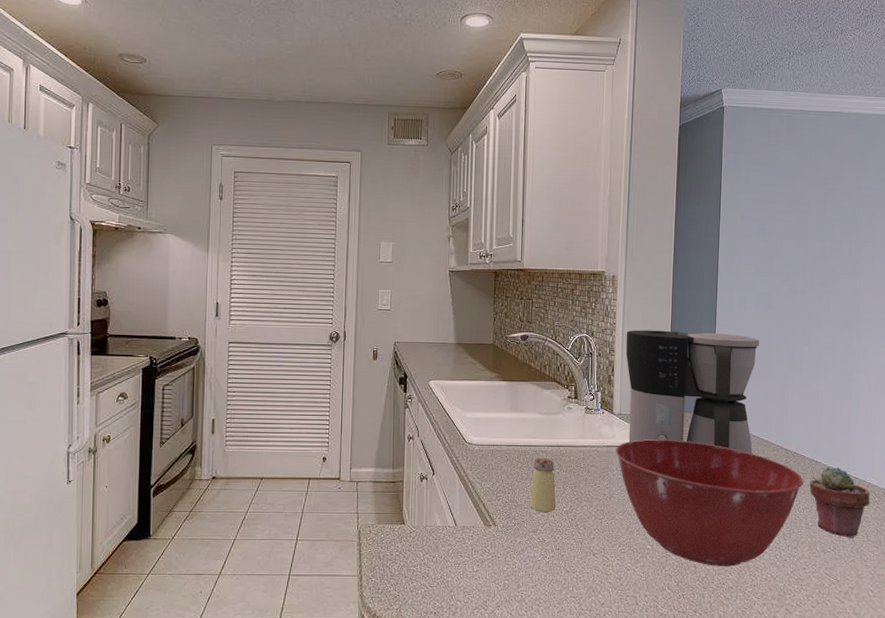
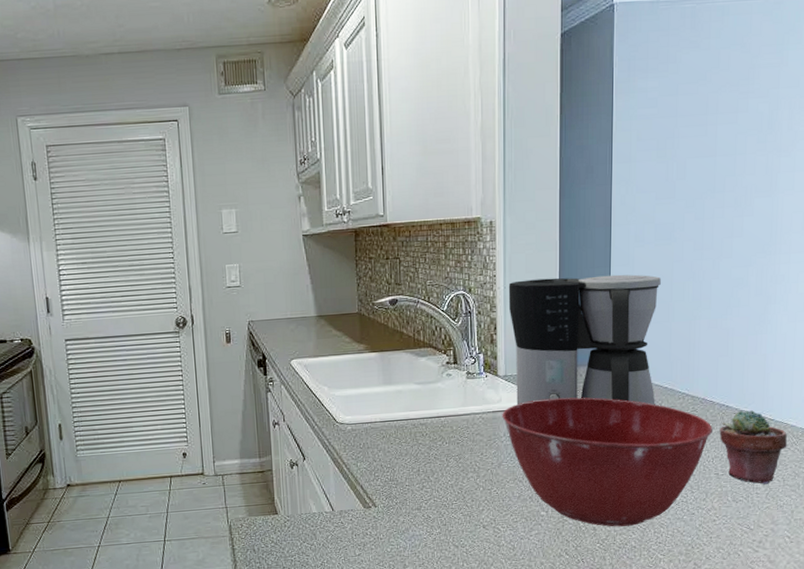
saltshaker: present [529,458,556,512] -> none [410,430,440,489]

